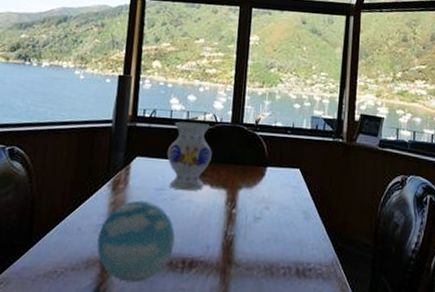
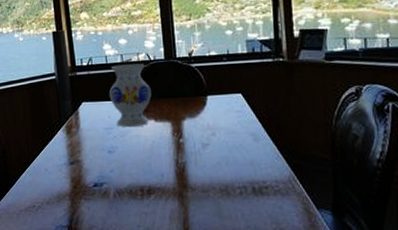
decorative ball: present [97,200,176,283] -> none [63,140,131,211]

